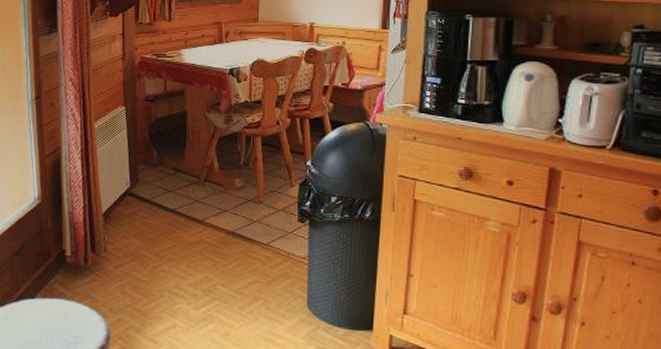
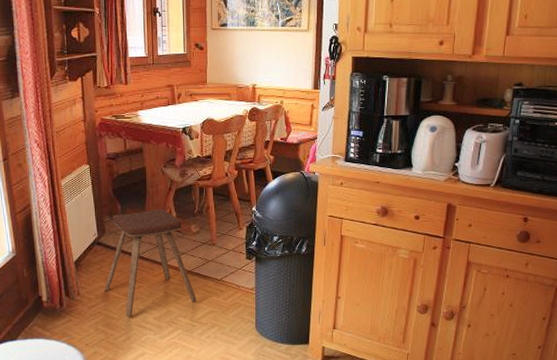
music stool: none [134,159,239,281] -> present [104,209,197,317]

